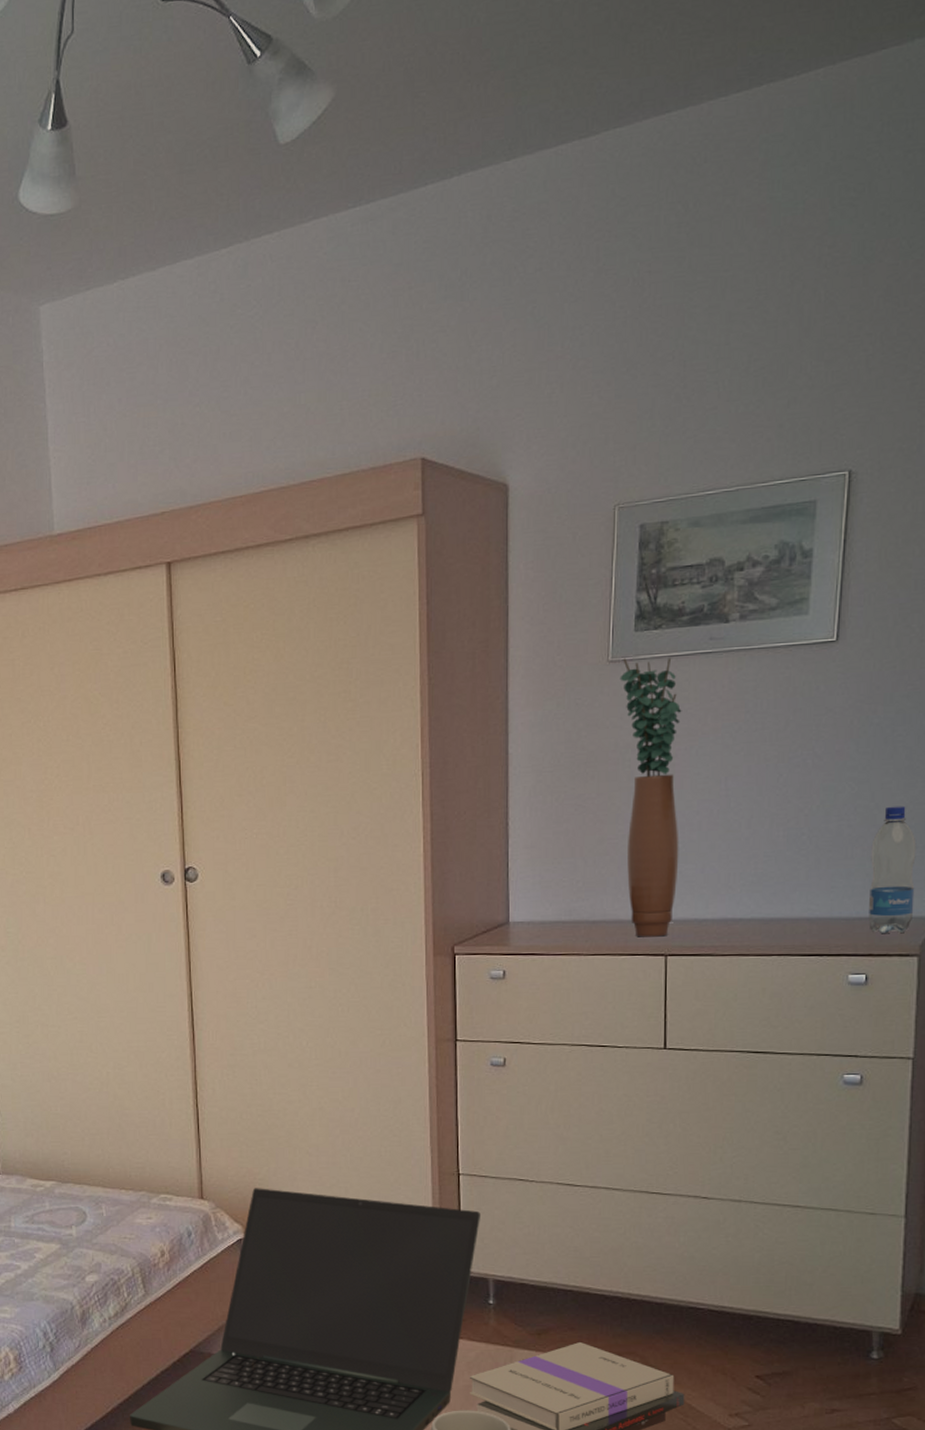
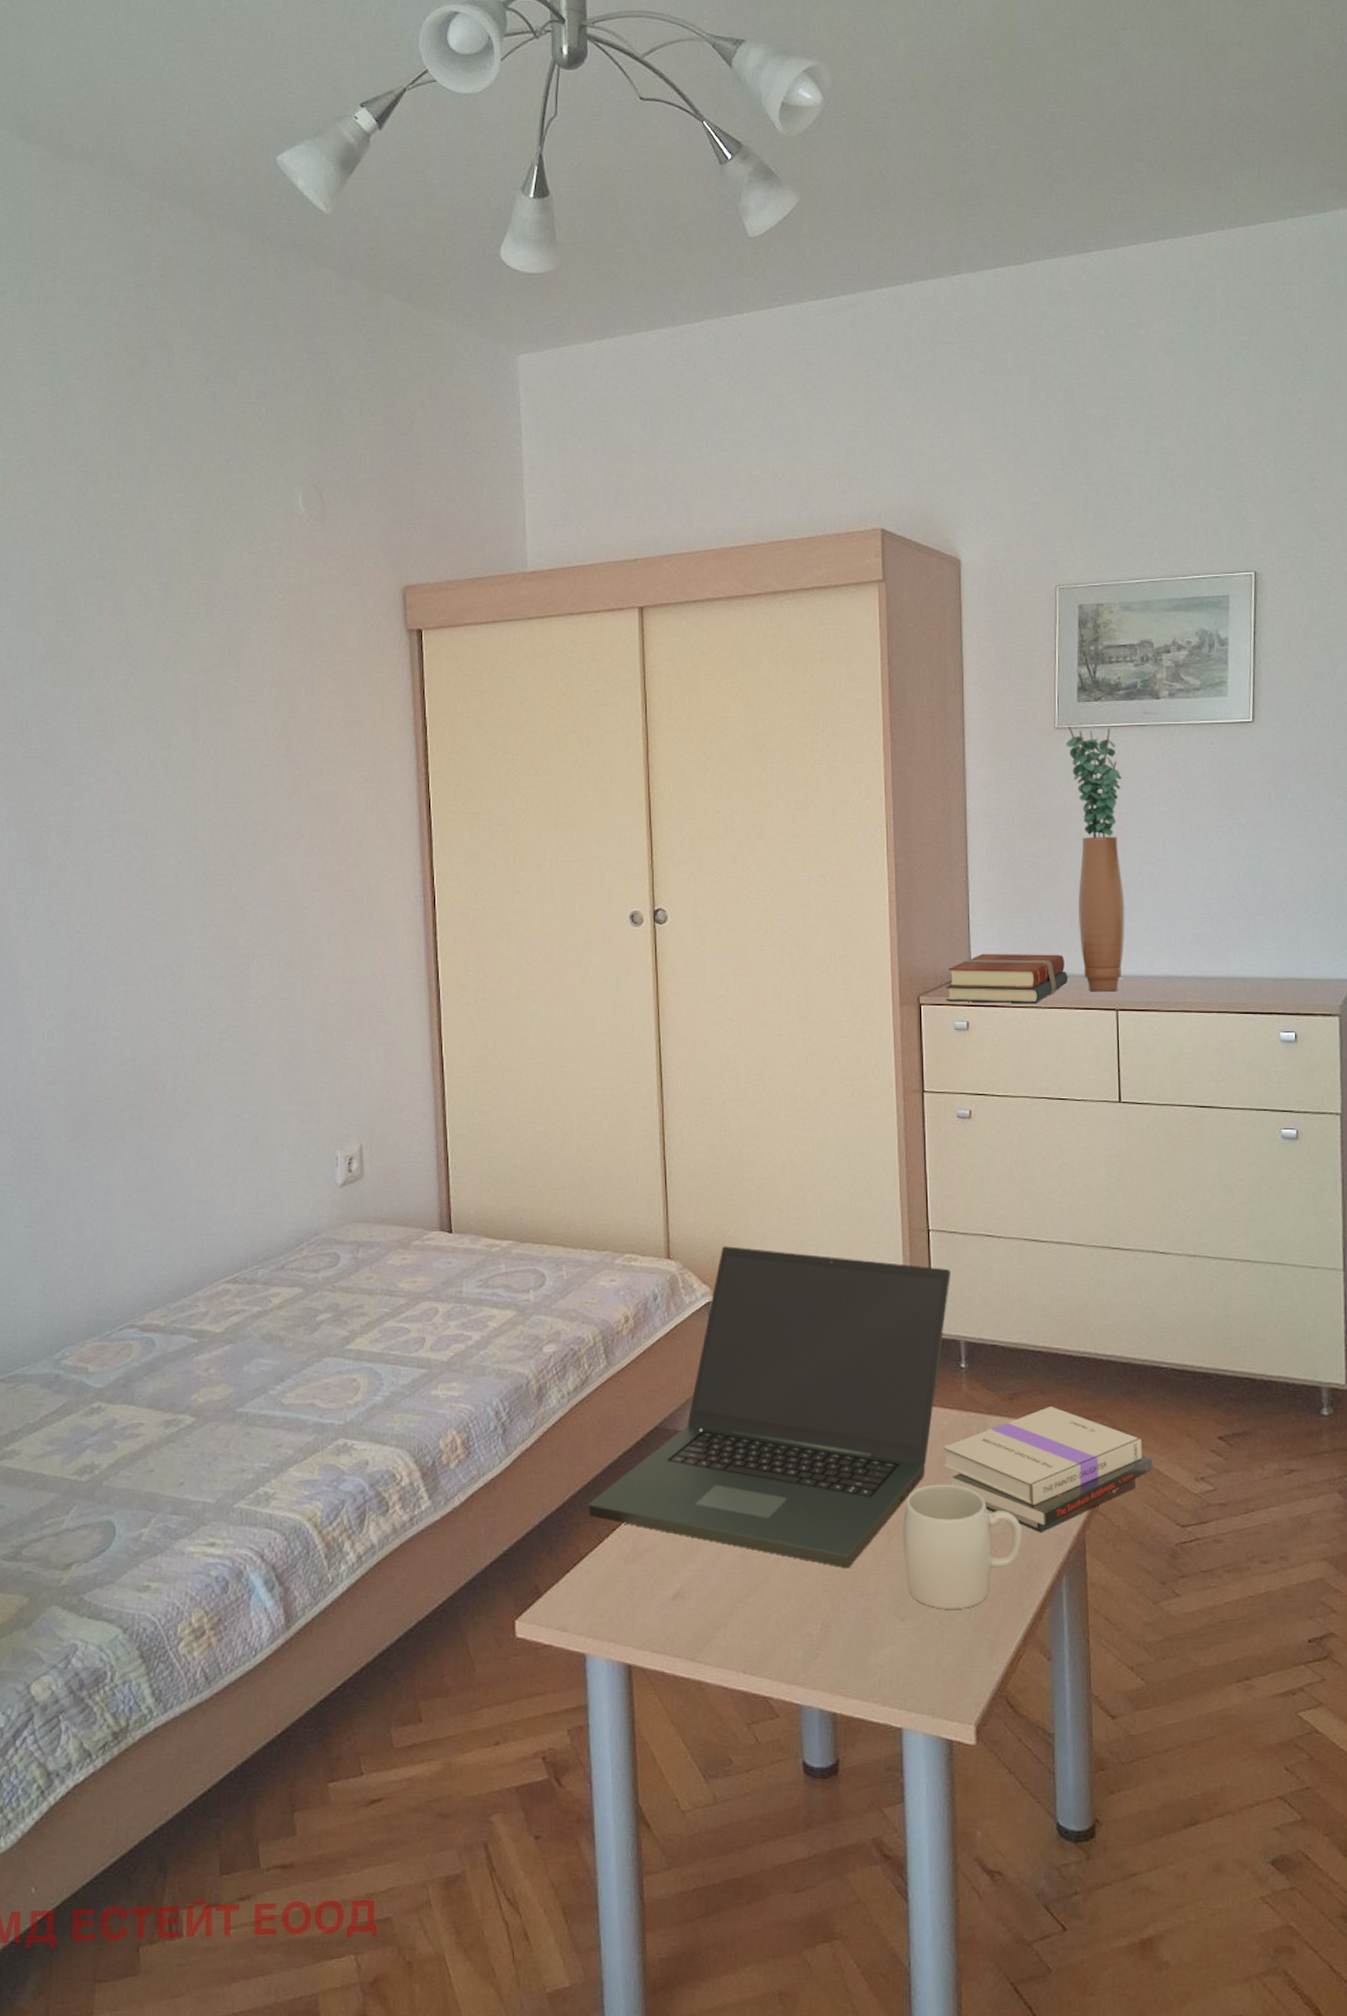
books: none [481,899,613,951] -> present [945,953,1067,1004]
bottle: present [869,806,917,934] -> none [1293,875,1333,995]

